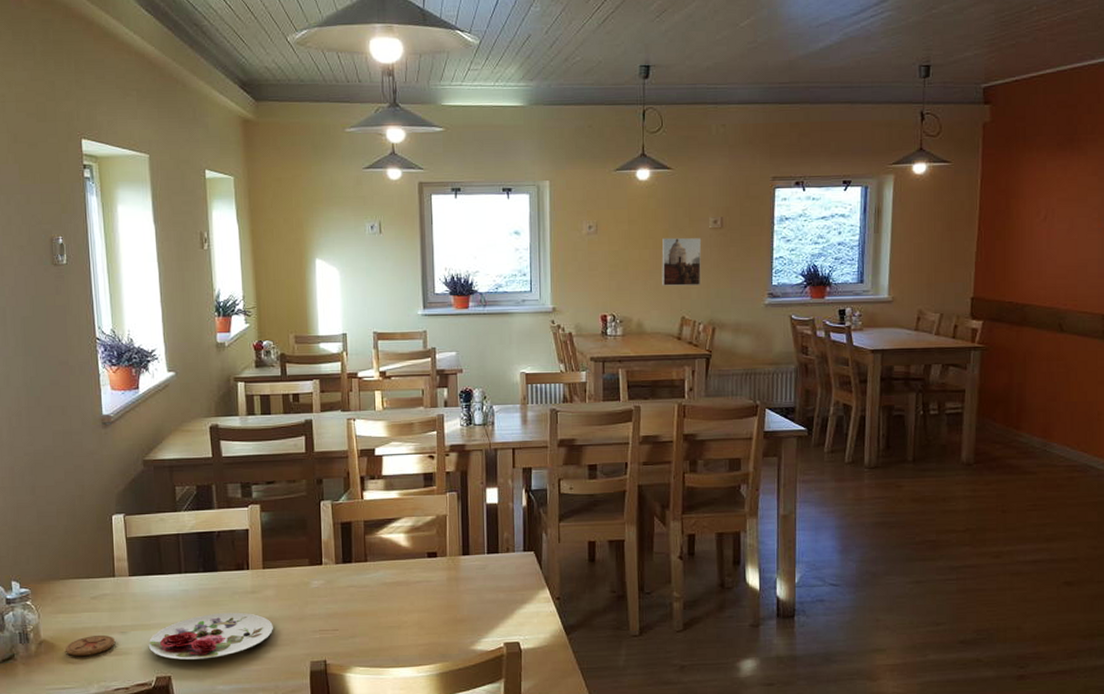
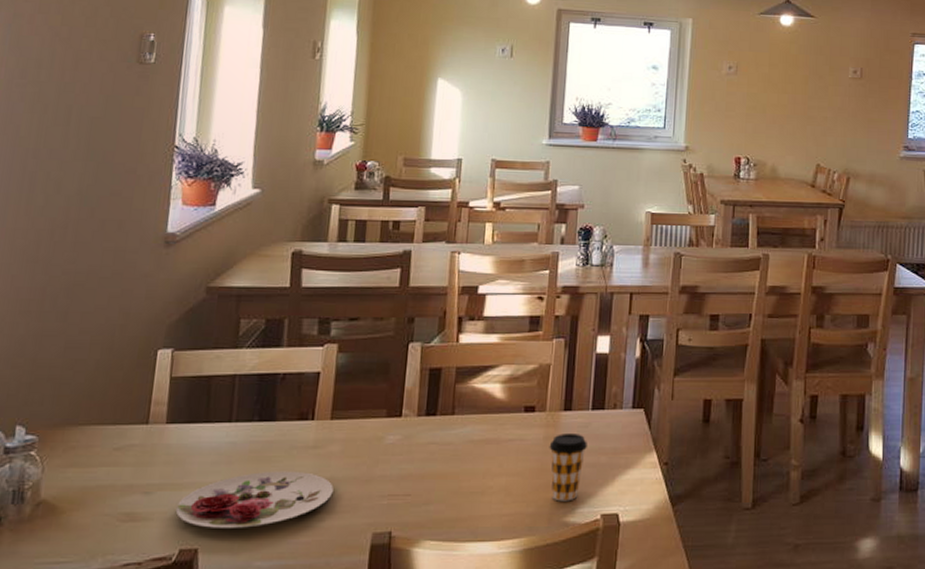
coaster: present [66,634,116,657] -> none [69,495,136,523]
coffee cup: none [452,575,486,633] -> present [549,434,587,501]
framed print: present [661,237,702,286] -> none [799,84,841,133]

